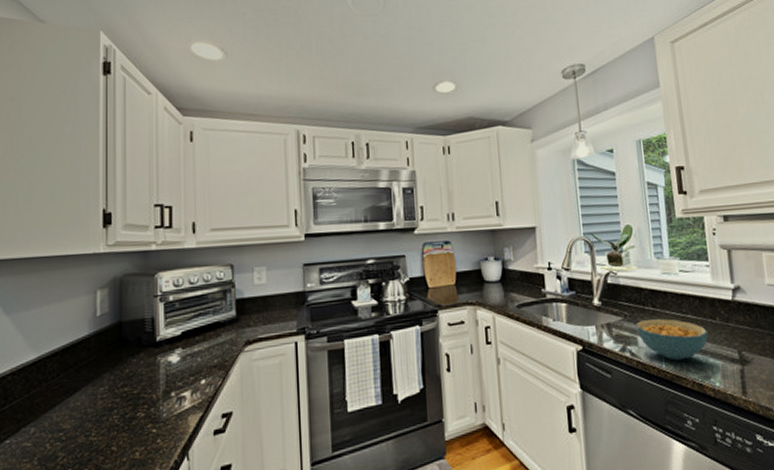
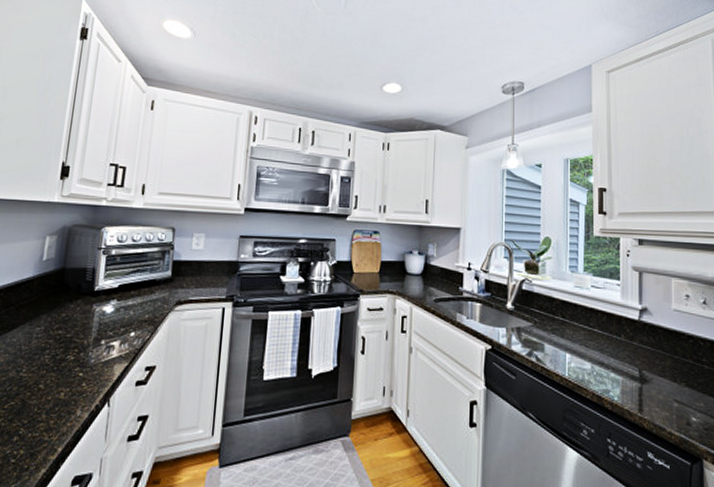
cereal bowl: present [636,319,708,361] -> none [545,329,611,371]

